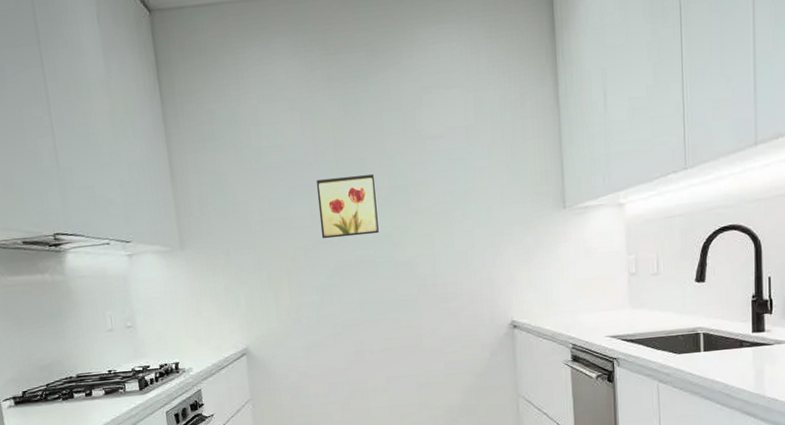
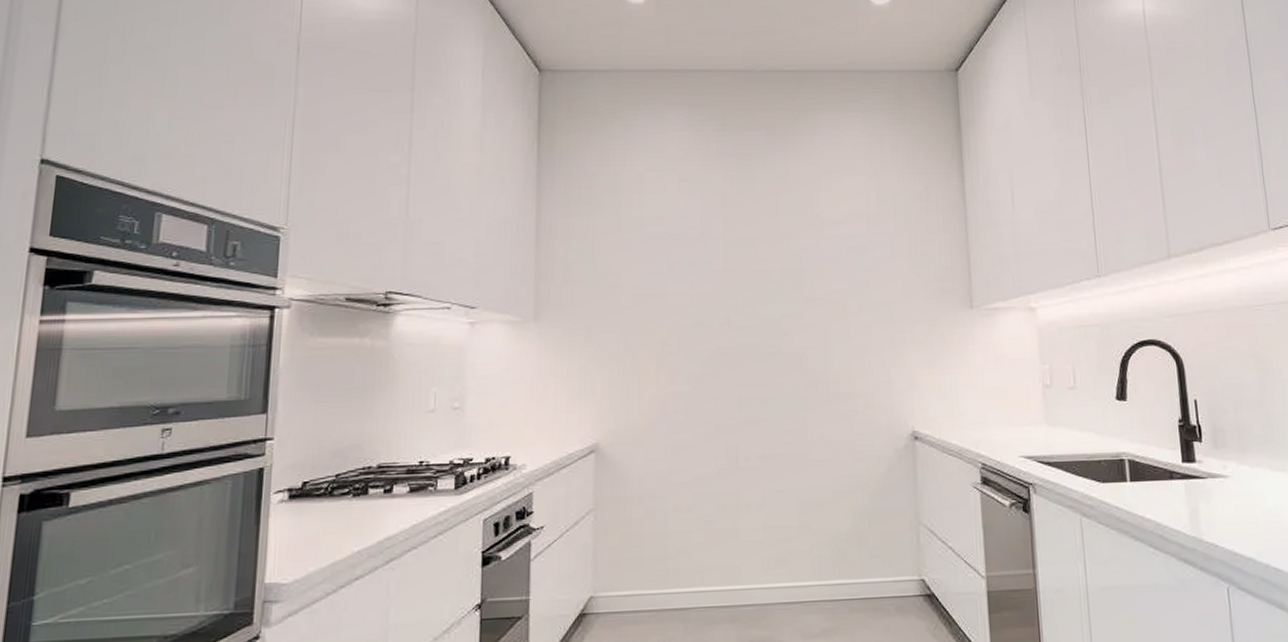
wall art: present [316,173,379,239] -> none [699,254,766,322]

